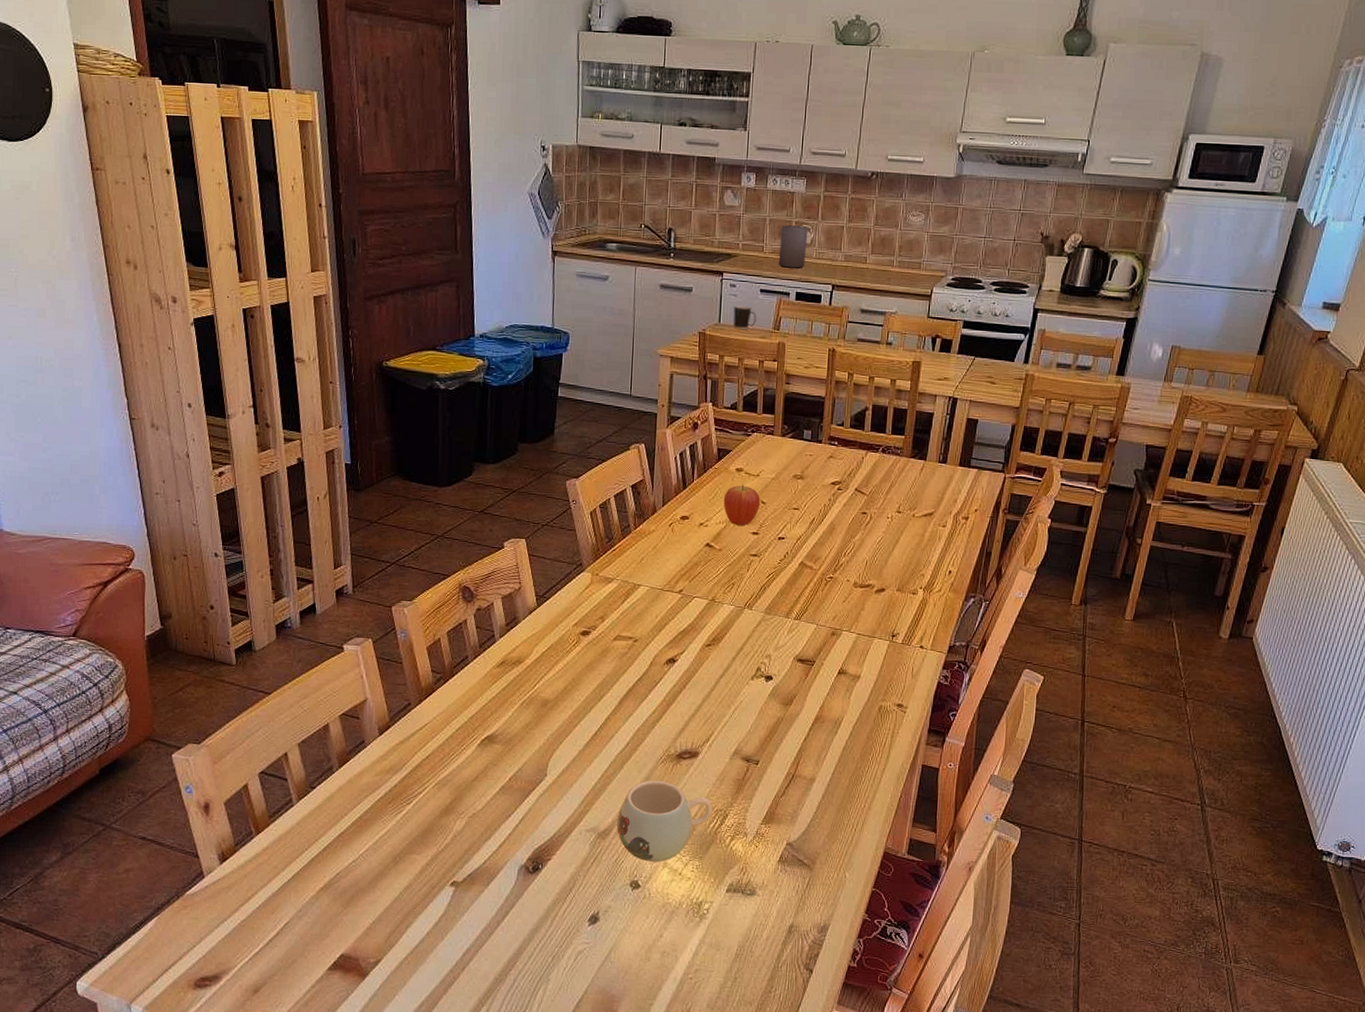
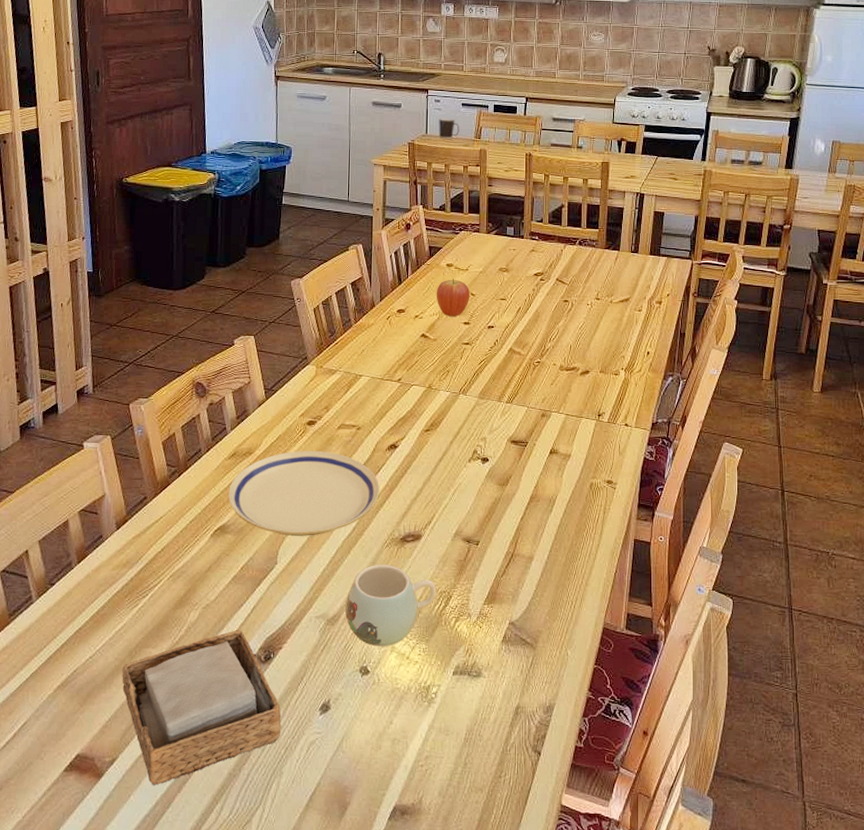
napkin holder: none [386,839,549,987] -> present [122,629,281,785]
plate: none [496,661,656,749] -> present [228,450,379,536]
canister: present [779,225,808,268] -> none [478,47,502,84]

